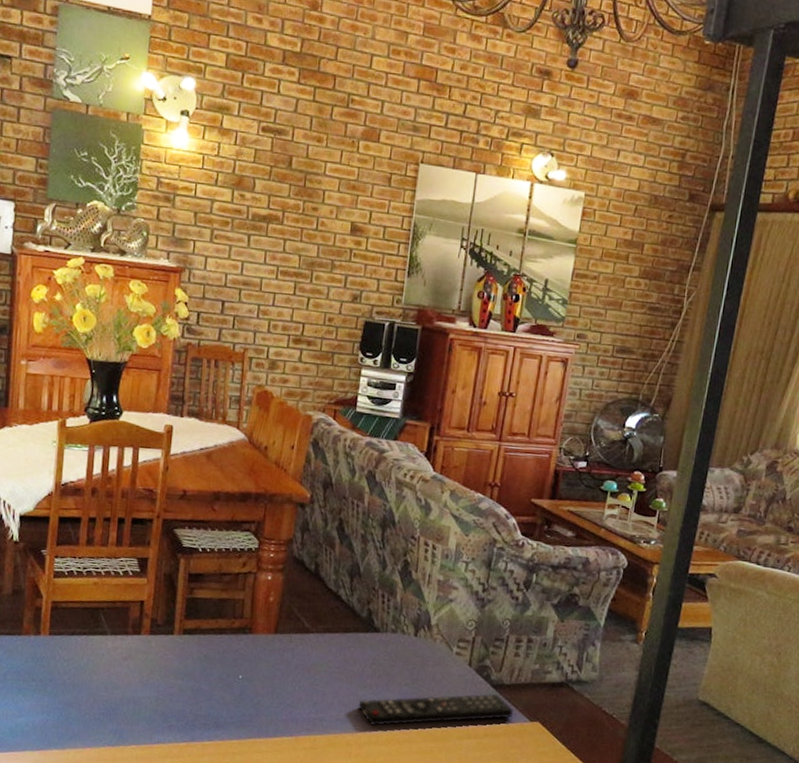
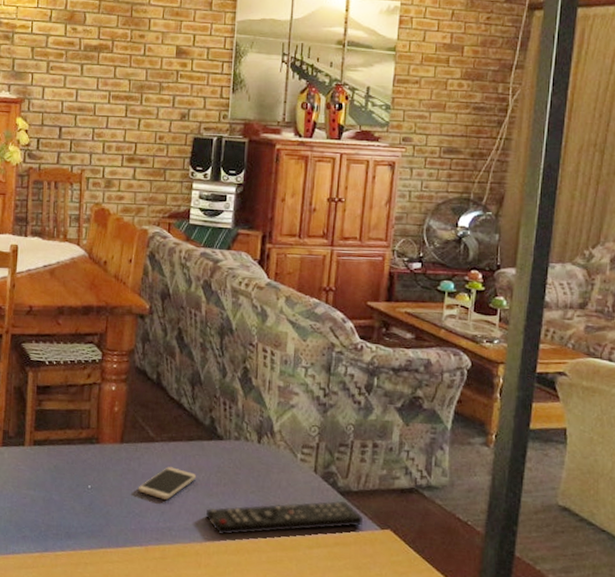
smartphone: none [290,658,352,691] -> present [137,467,197,500]

